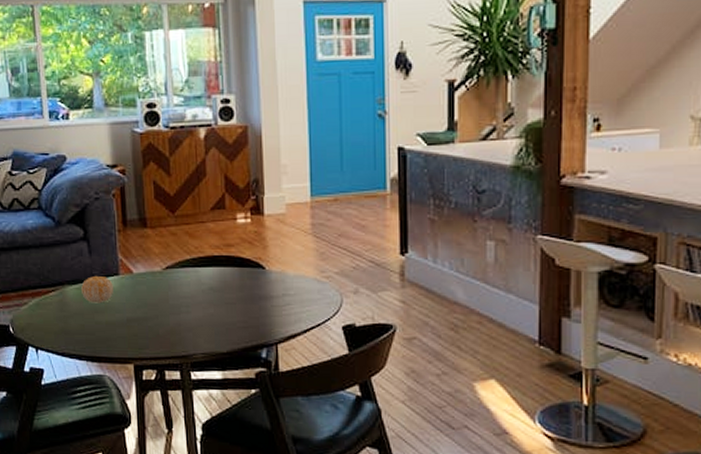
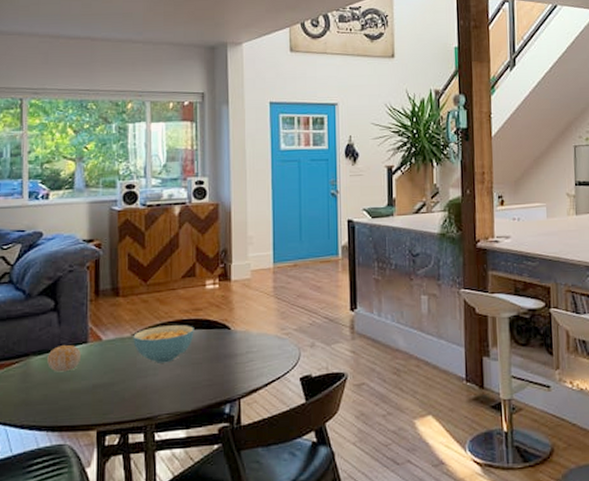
cereal bowl: none [164,261,227,301] -> present [133,325,194,363]

